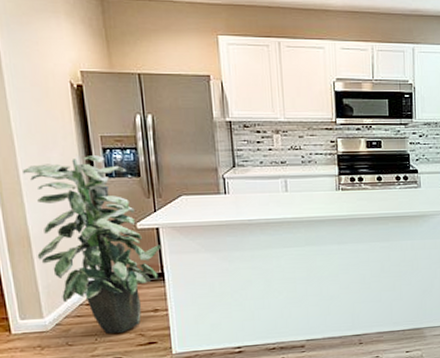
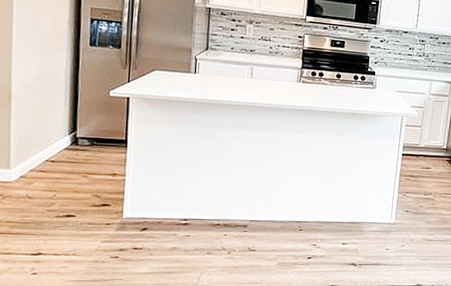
indoor plant: present [23,154,162,334] -> none [15,23,130,192]

